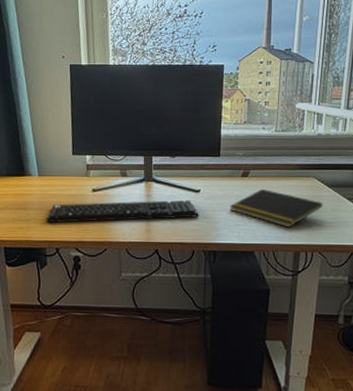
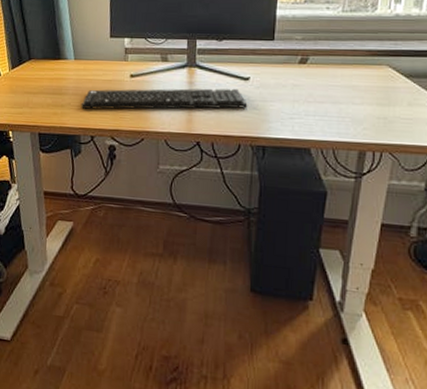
notepad: present [229,188,323,227] -> none [283,77,398,123]

